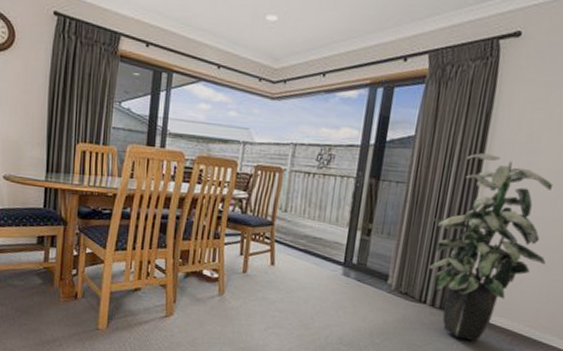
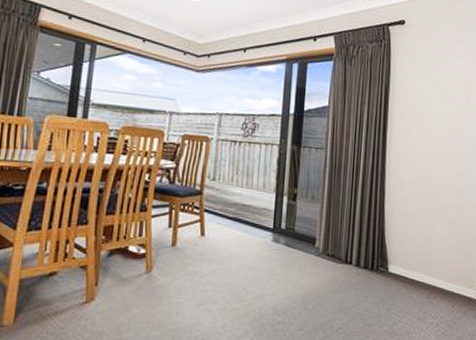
indoor plant: present [429,153,554,342] -> none [351,121,448,298]

